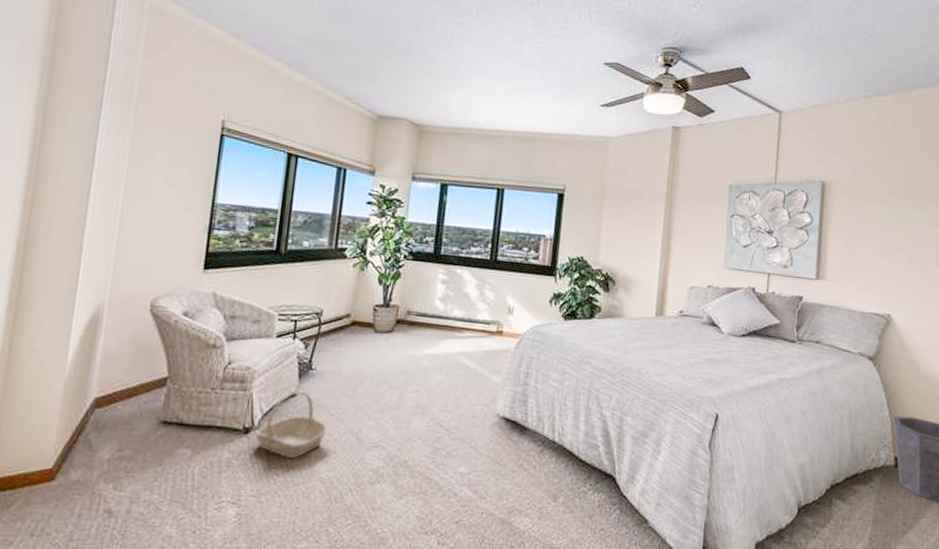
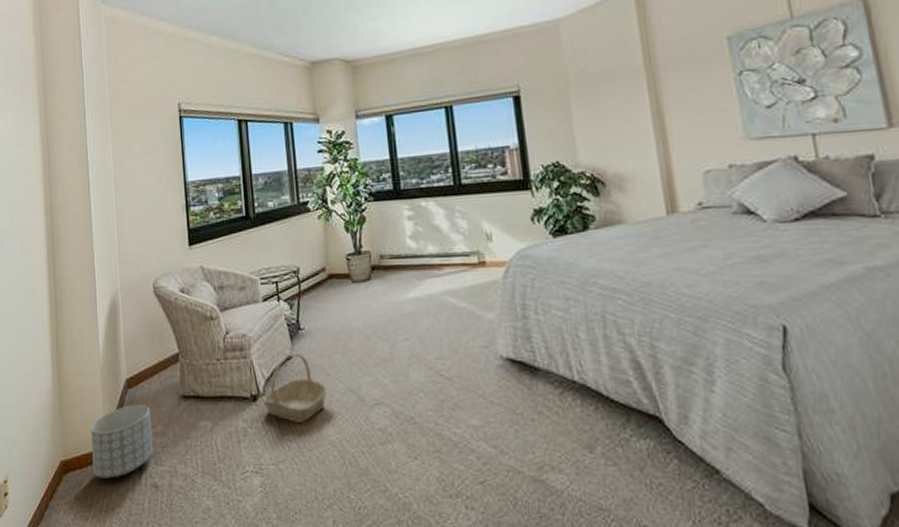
planter: none [30,425,120,501] -> present [91,405,153,478]

